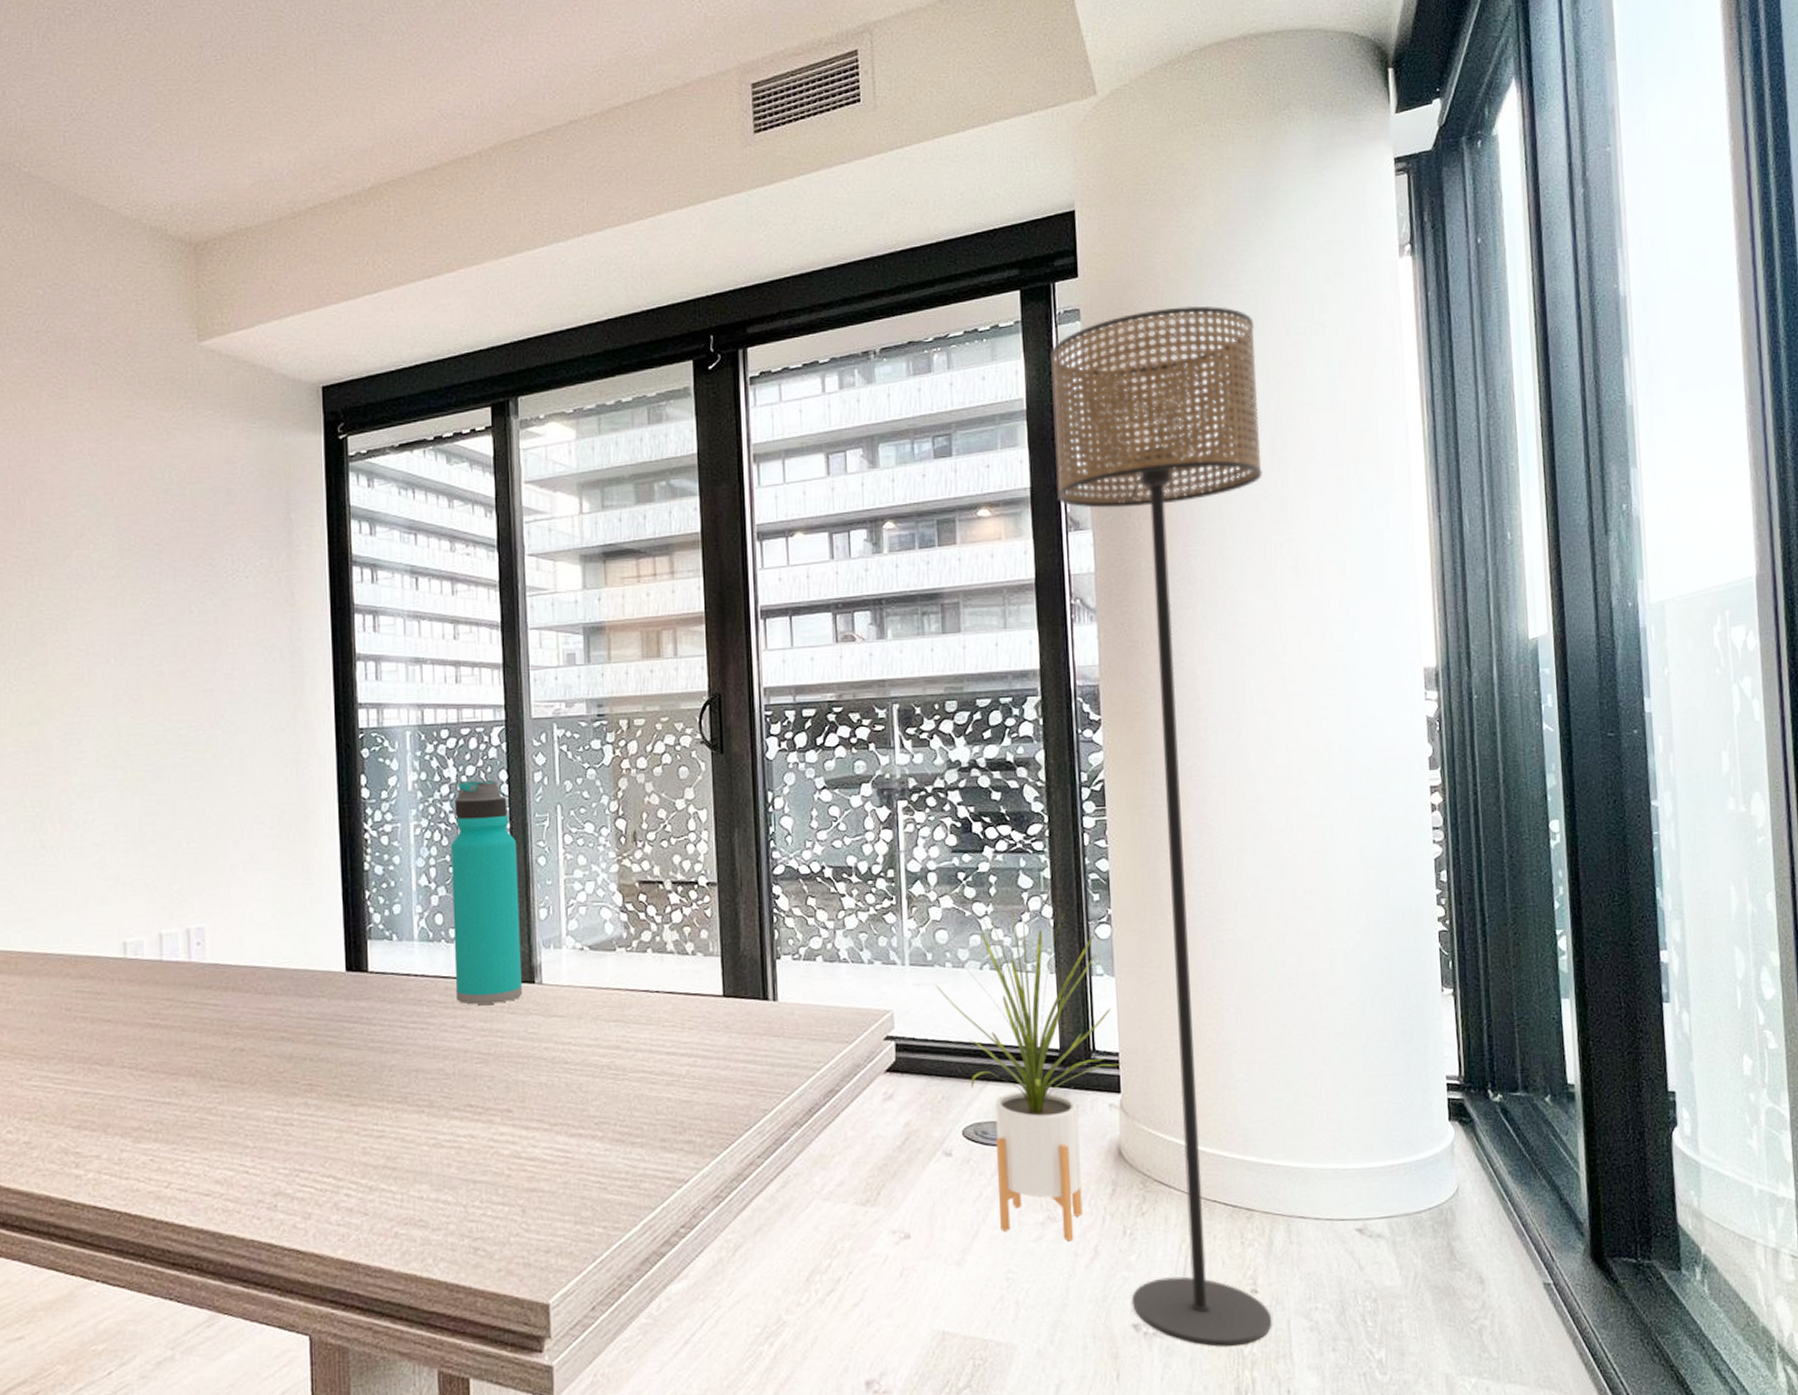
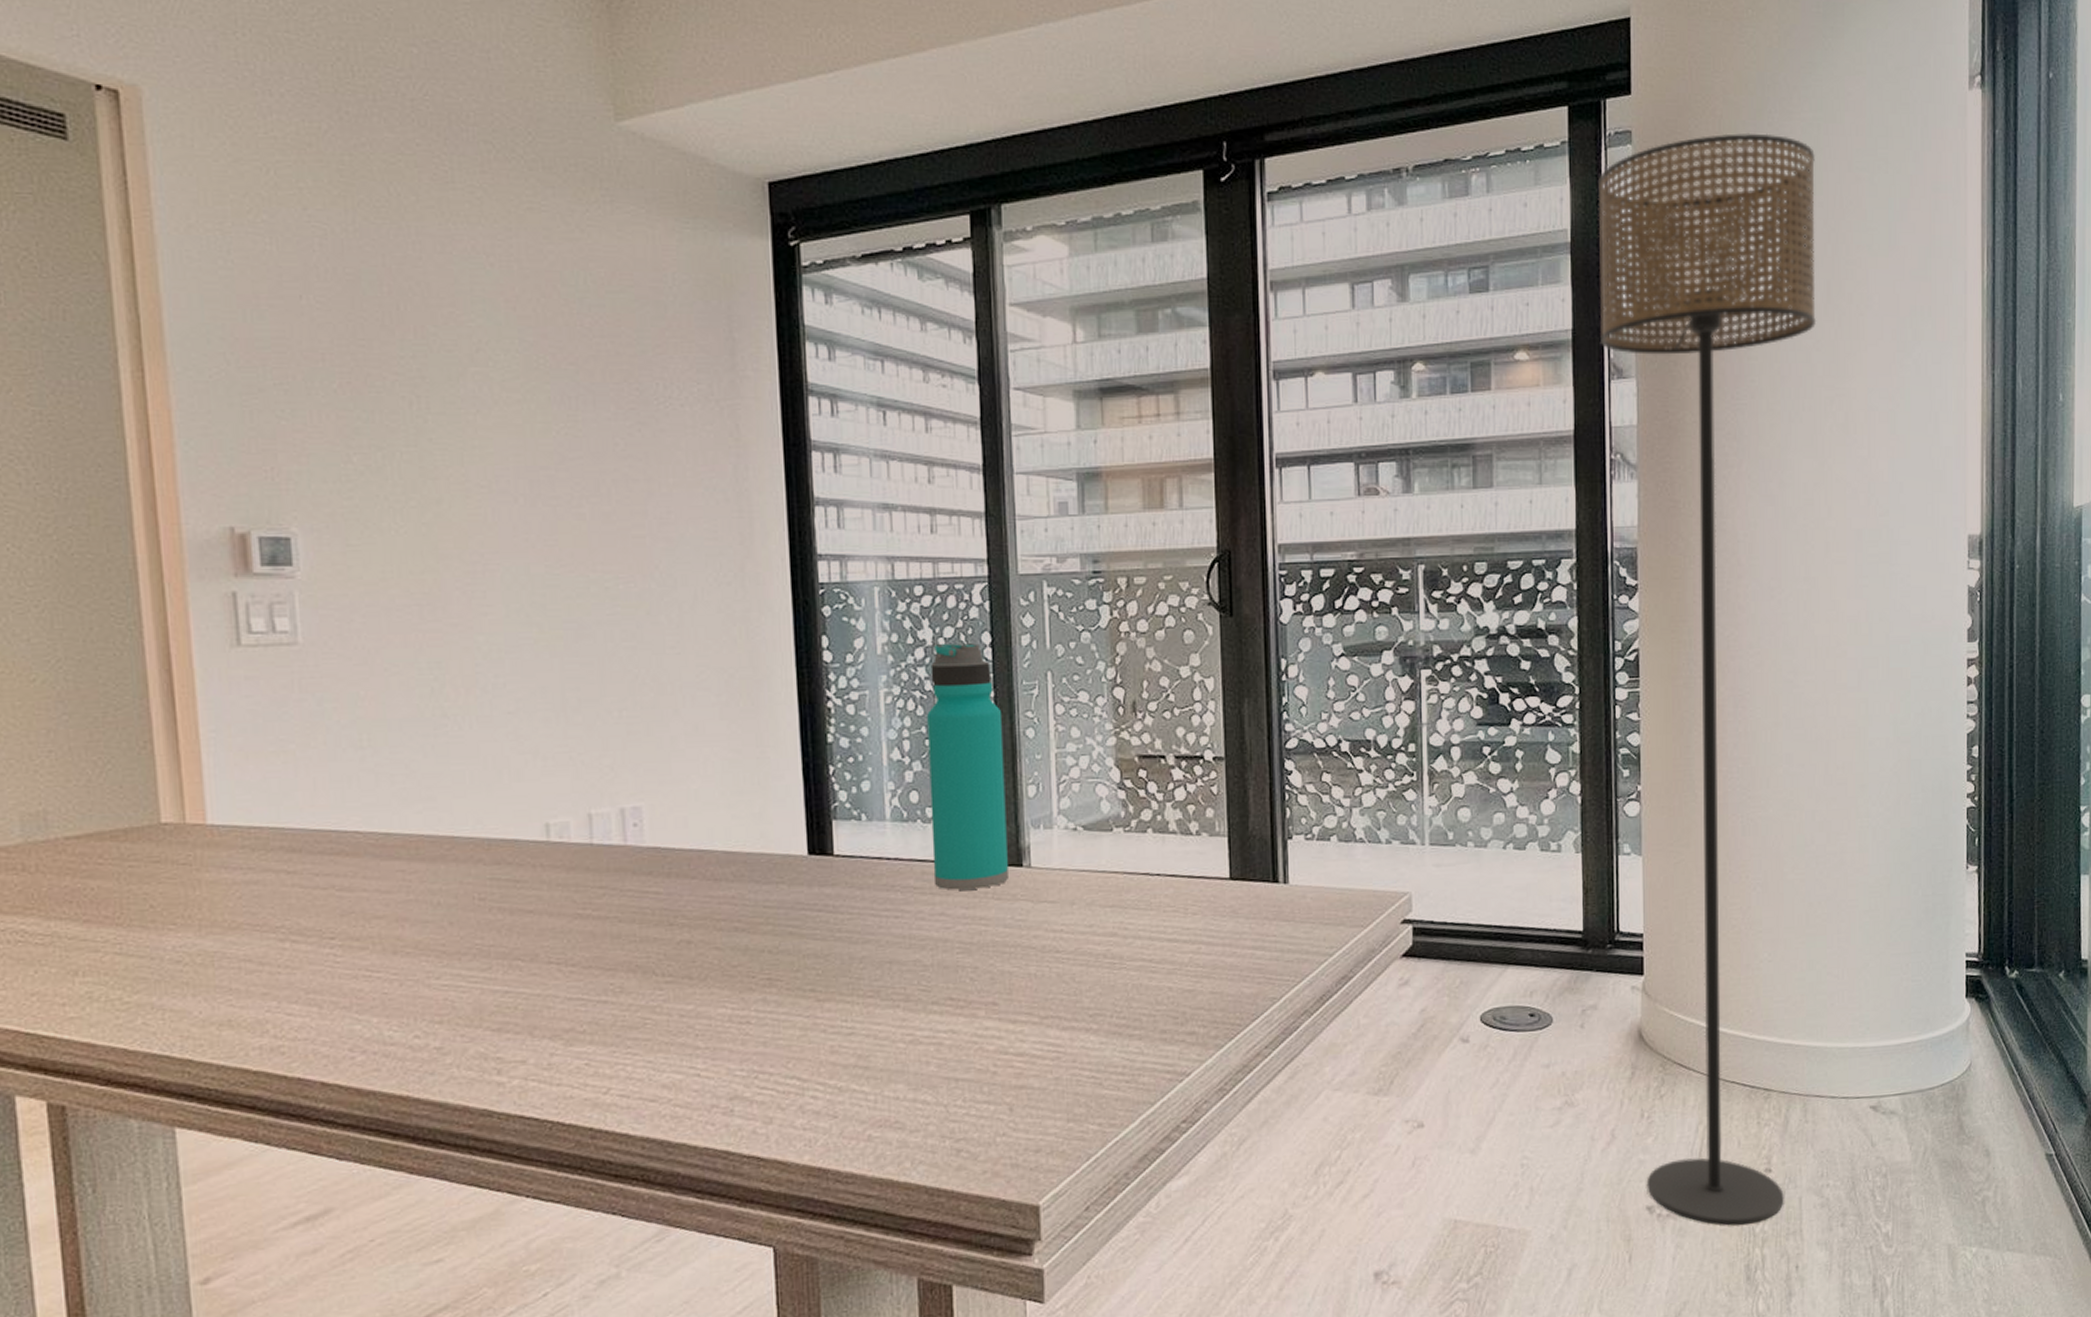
house plant: present [935,909,1123,1242] -> none [1456,785,1647,1127]

